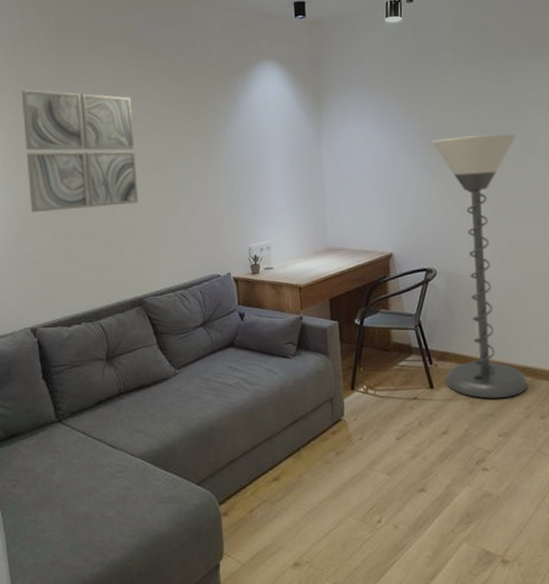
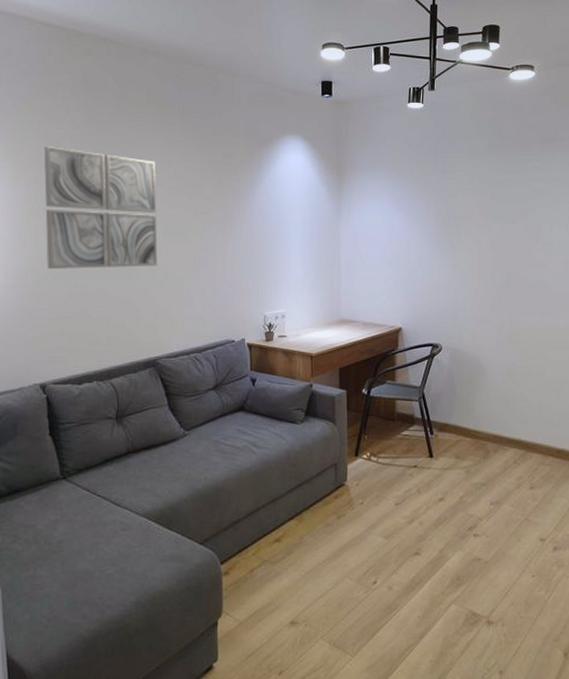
floor lamp: present [432,134,528,399] -> none [444,221,523,469]

